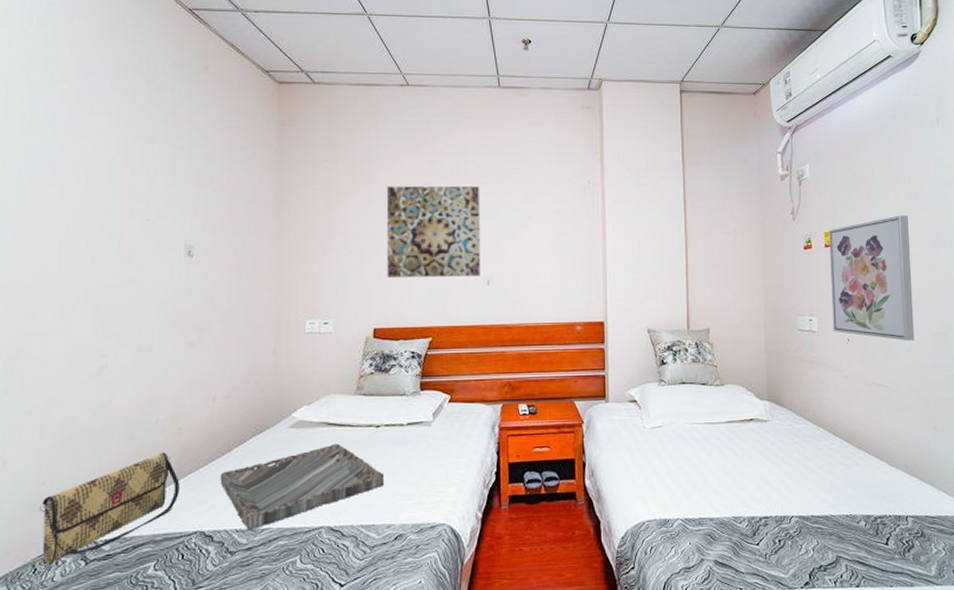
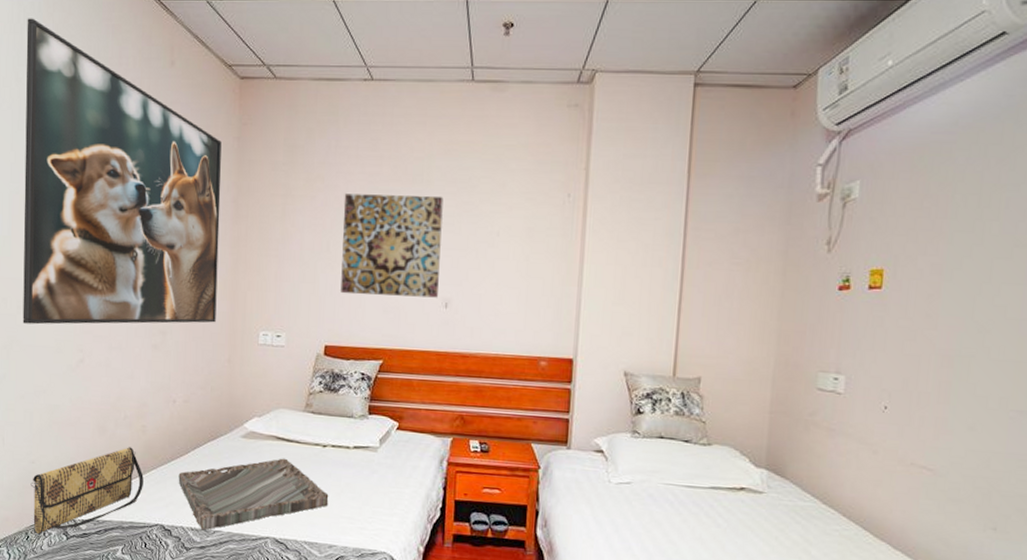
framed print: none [31,22,261,333] -> present [22,18,222,325]
wall art: present [829,215,915,341] -> none [865,252,998,417]

